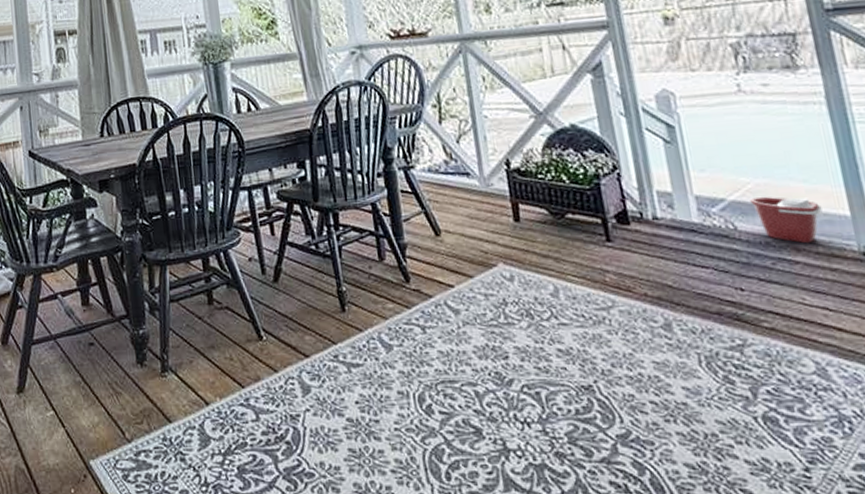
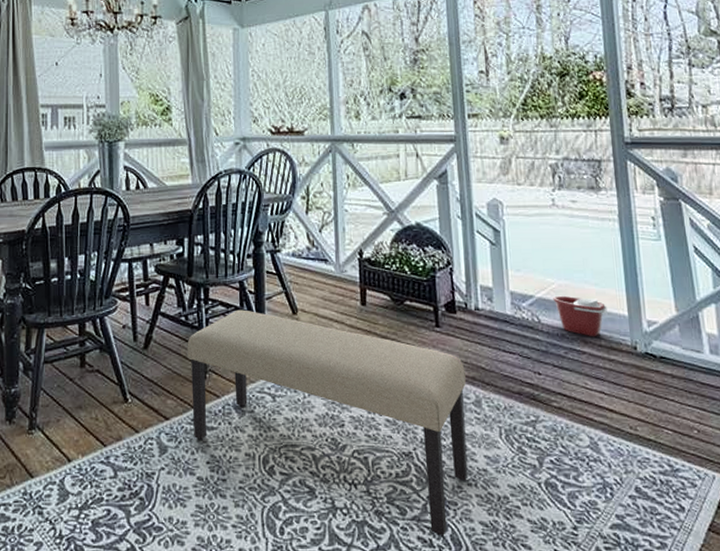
bench: none [320,234,665,480] -> present [187,309,468,536]

